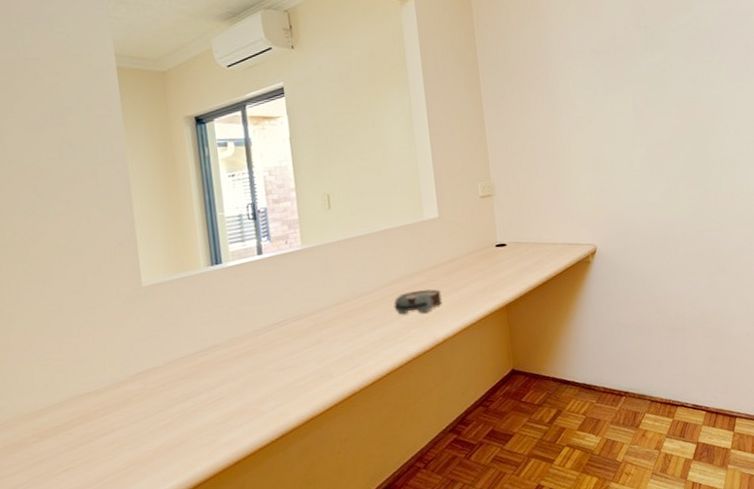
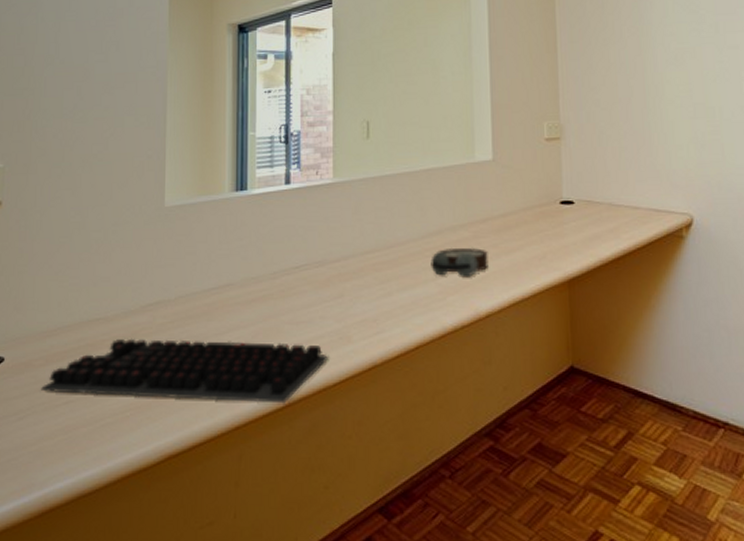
computer keyboard: none [38,384,313,465] -> present [41,338,328,404]

